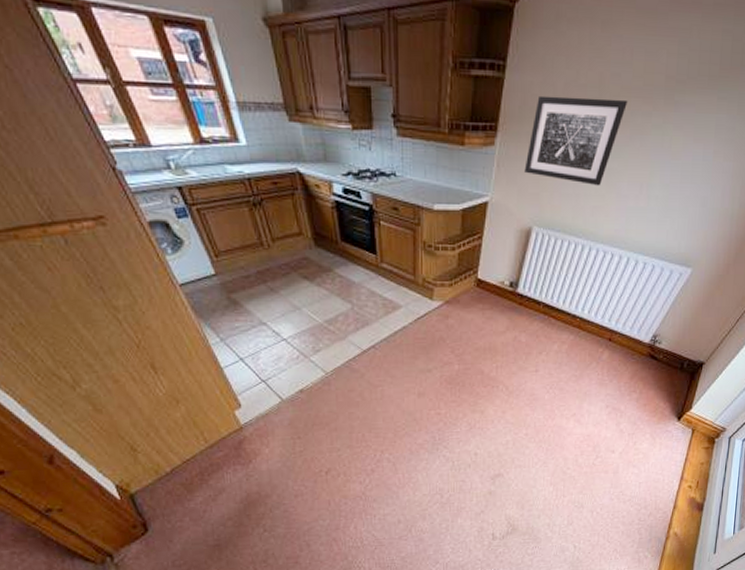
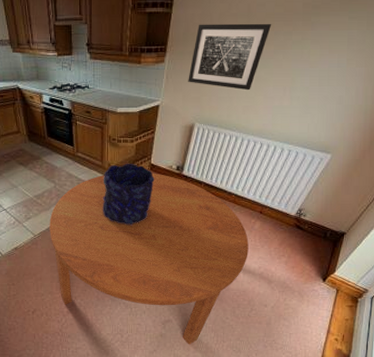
dining table: none [346,290,595,502] -> present [49,173,249,345]
vase: none [416,277,482,358] -> present [103,163,155,226]

